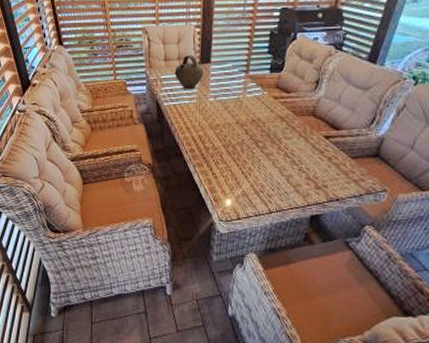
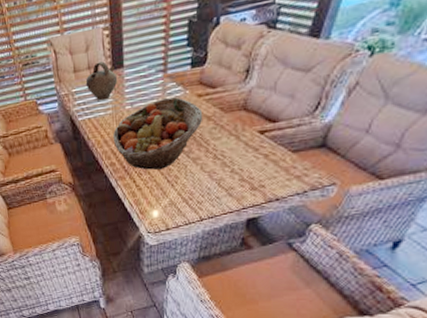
fruit basket: none [195,96,278,161] -> present [112,97,203,170]

